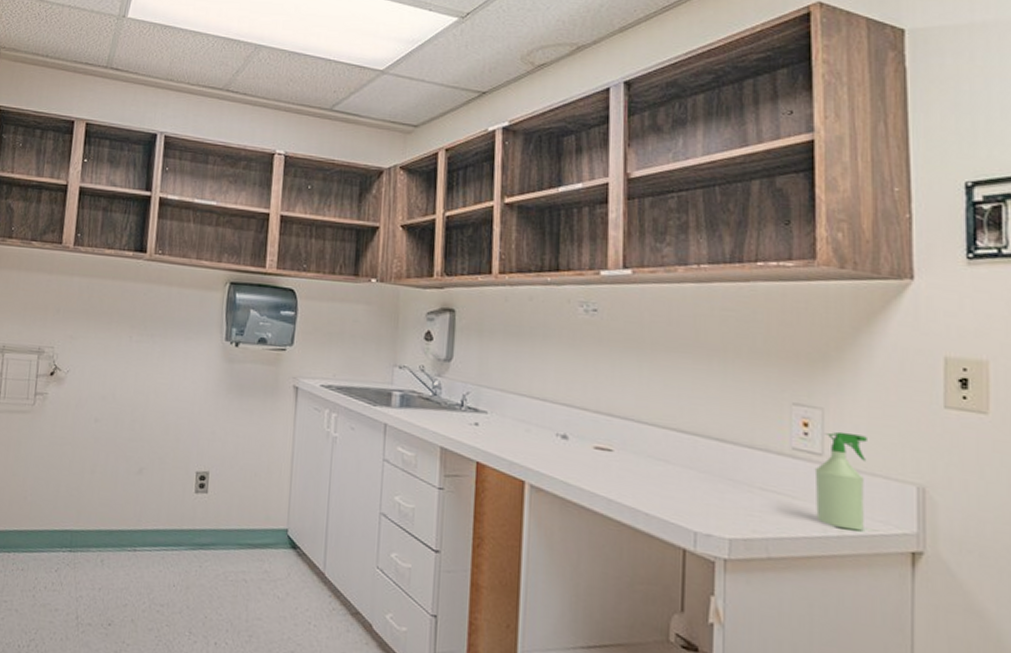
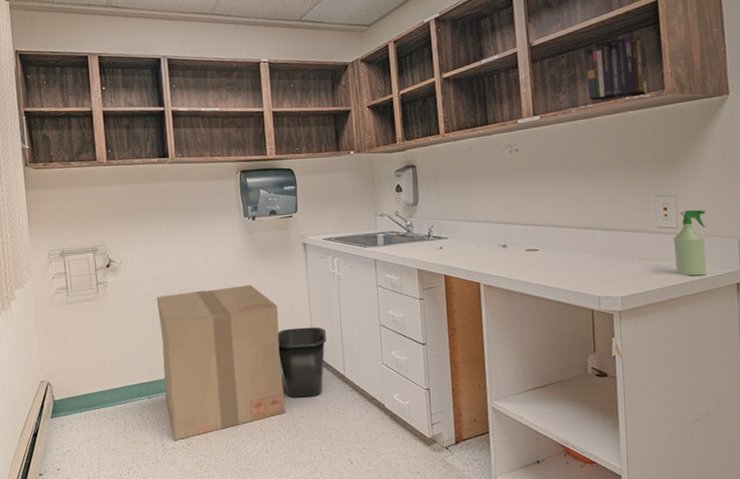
cardboard box: none [91,422,250,616] -> present [156,285,286,441]
waste bin: none [241,494,308,594] -> present [277,327,327,398]
books: none [703,183,790,264] -> present [586,36,647,102]

